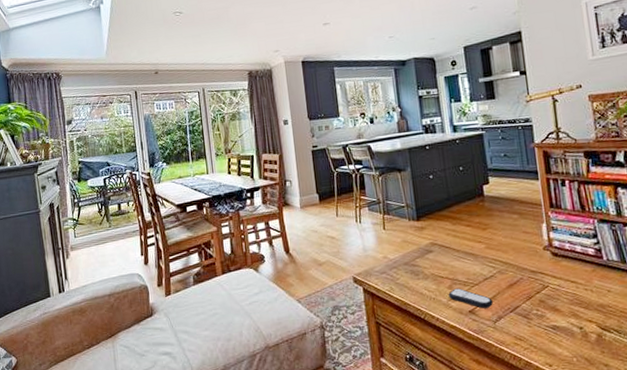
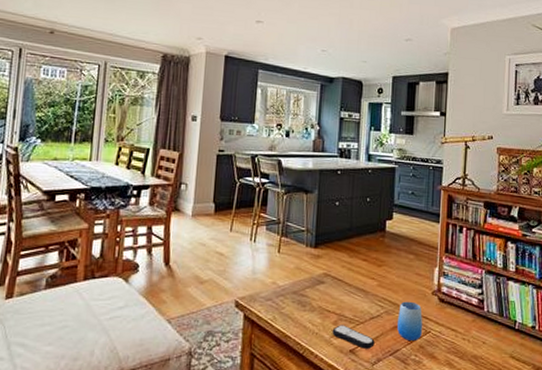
cup: none [511,259,541,297] -> present [397,301,423,342]

